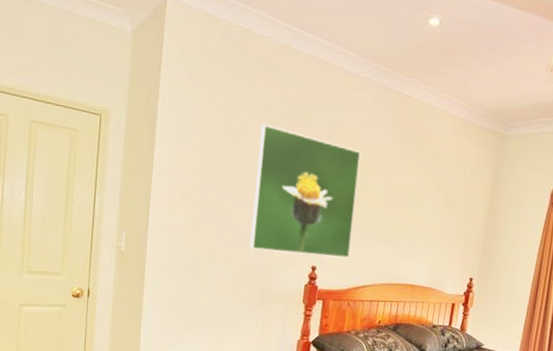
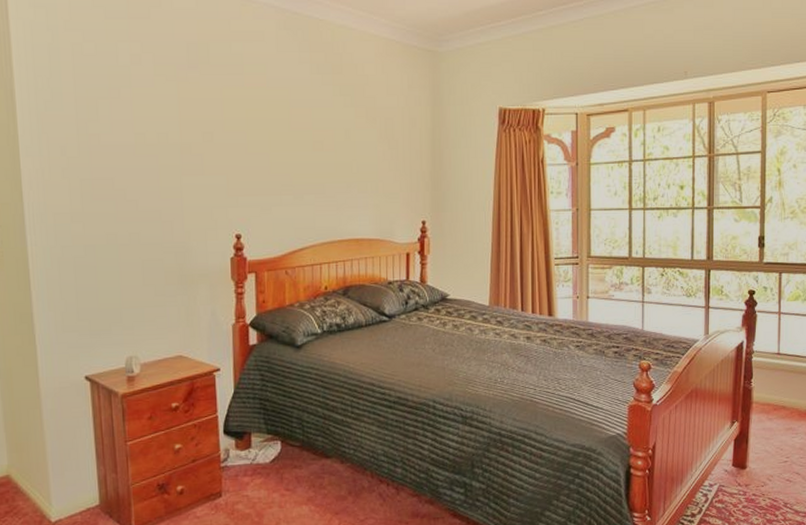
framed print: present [248,123,361,259] -> none [147,72,279,225]

